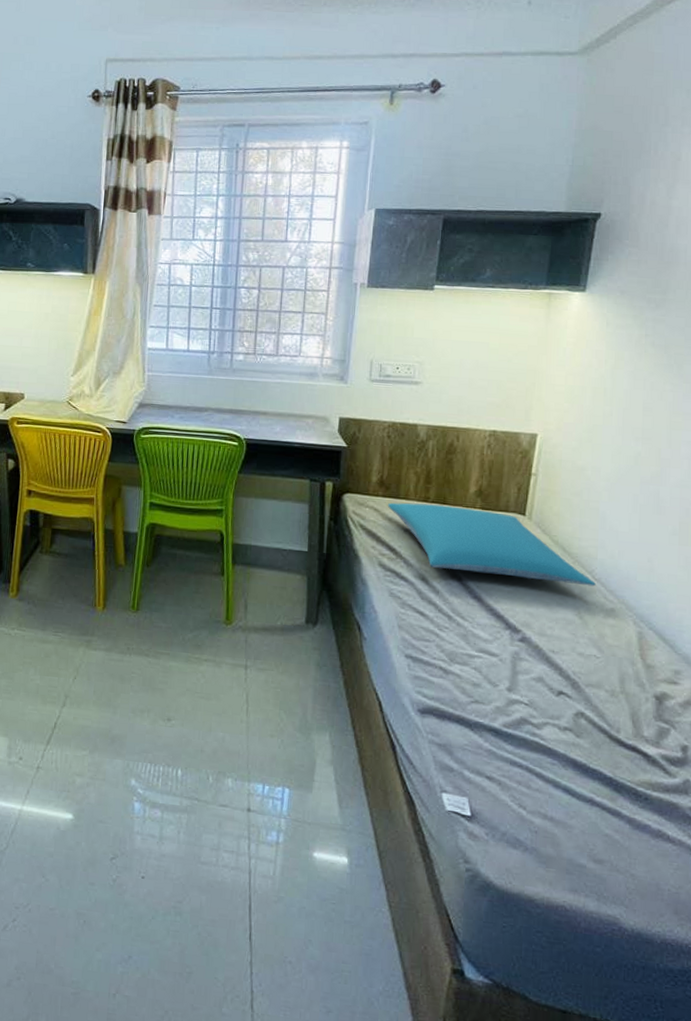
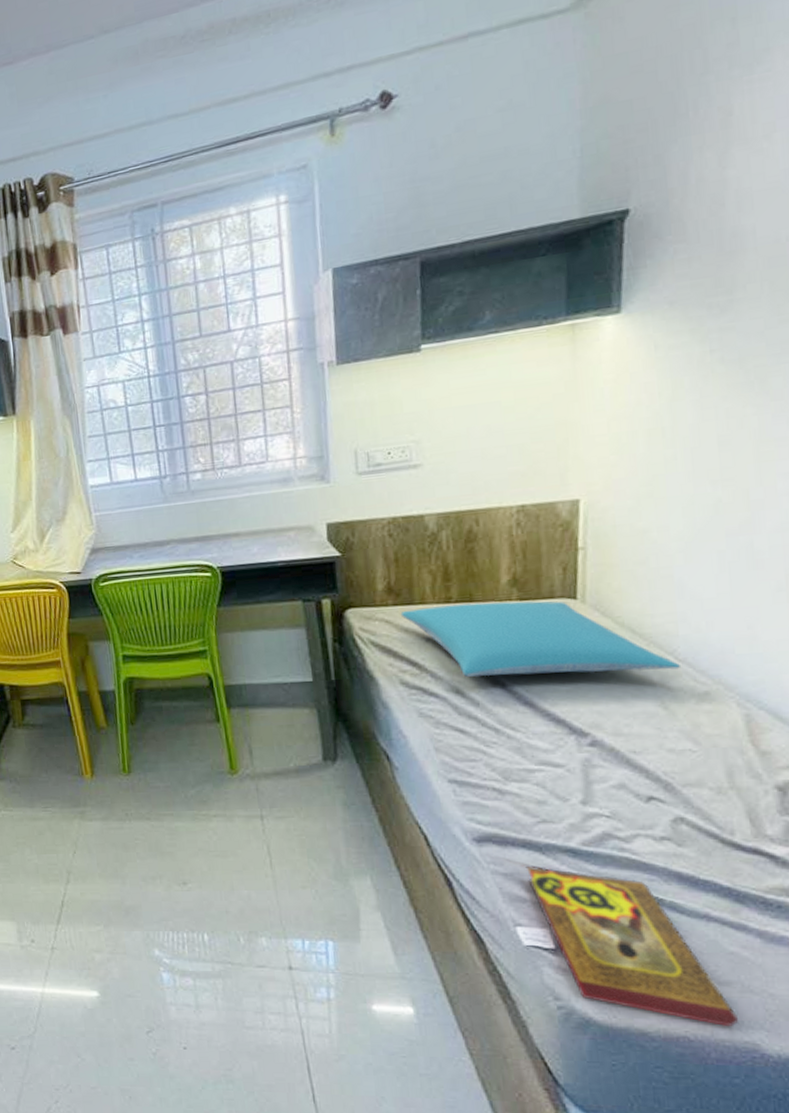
book: none [456,739,606,901] -> present [525,865,739,1027]

